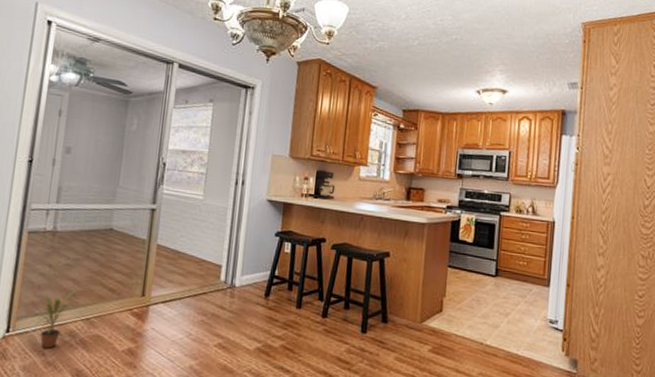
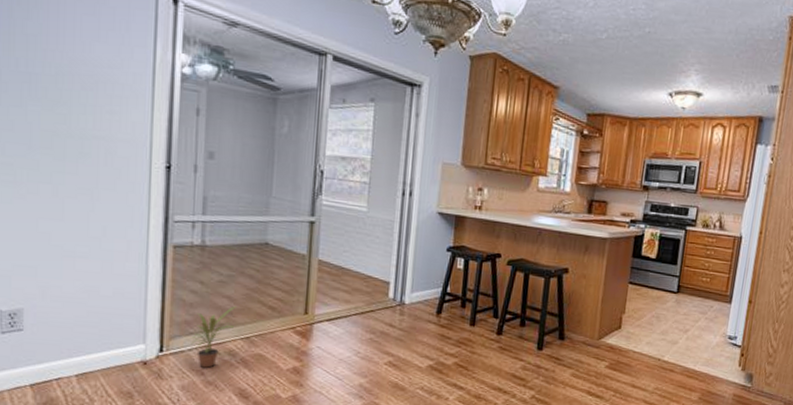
coffee maker: present [307,170,335,200] -> none [481,180,512,213]

